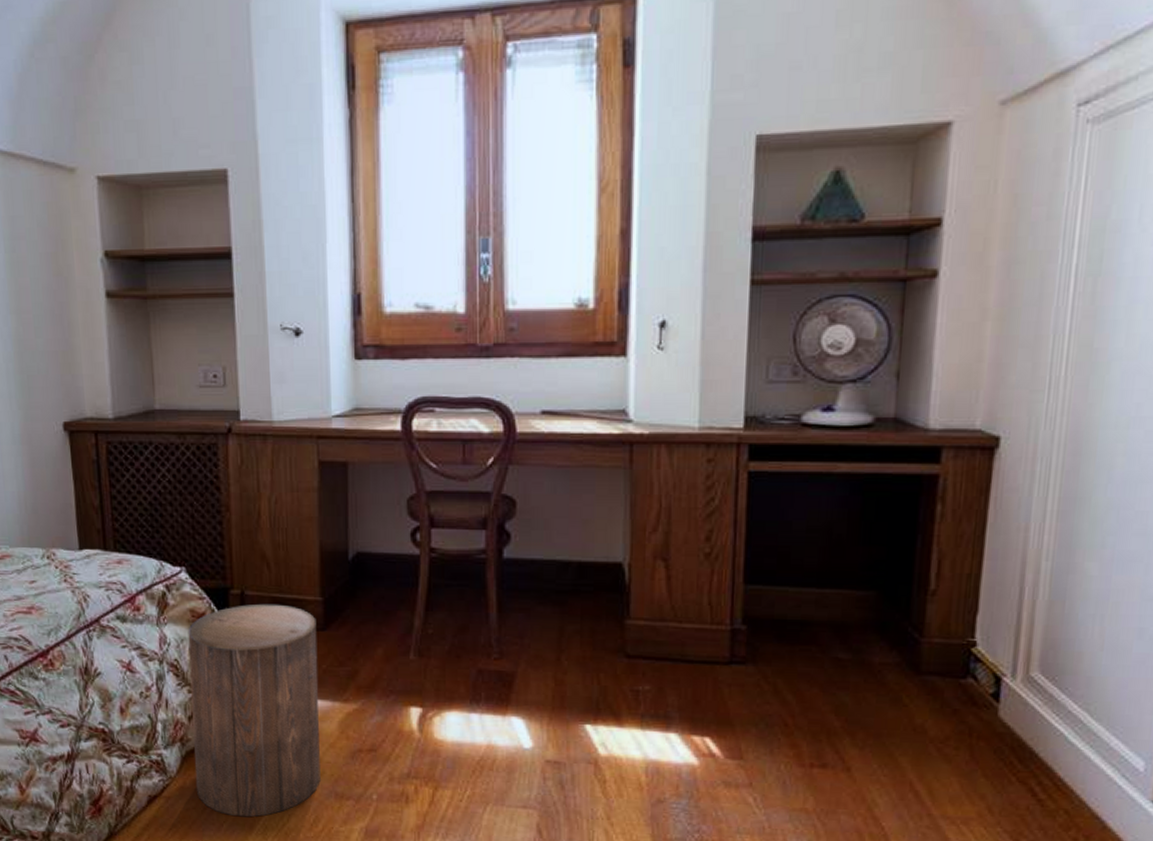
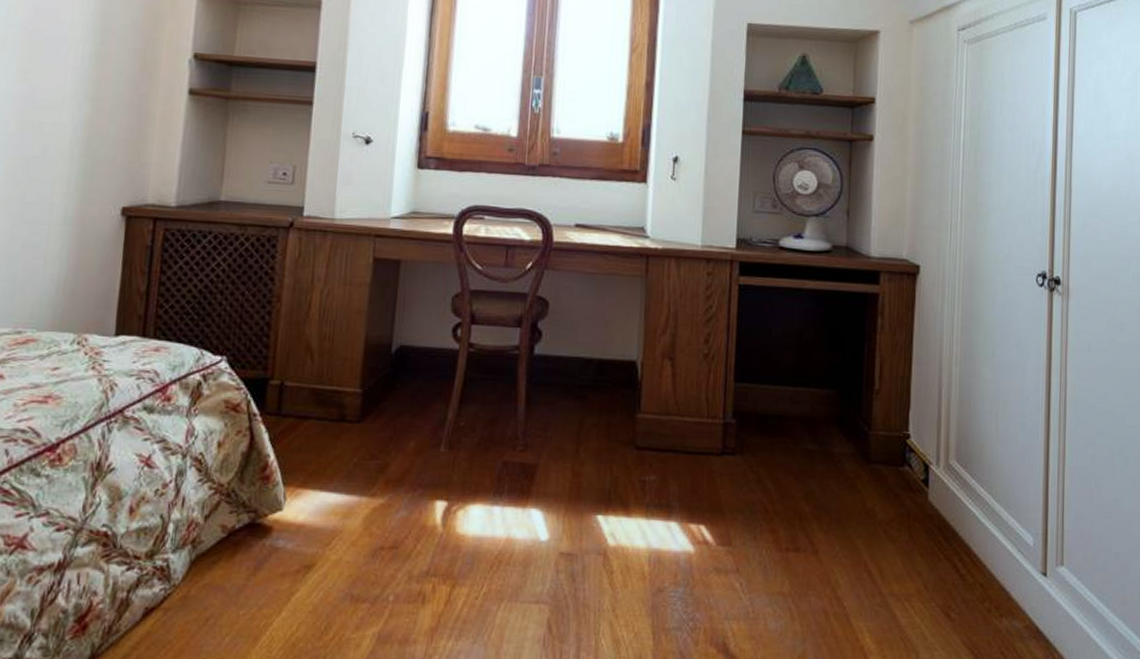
stool: present [188,603,321,817] -> none [200,395,353,628]

